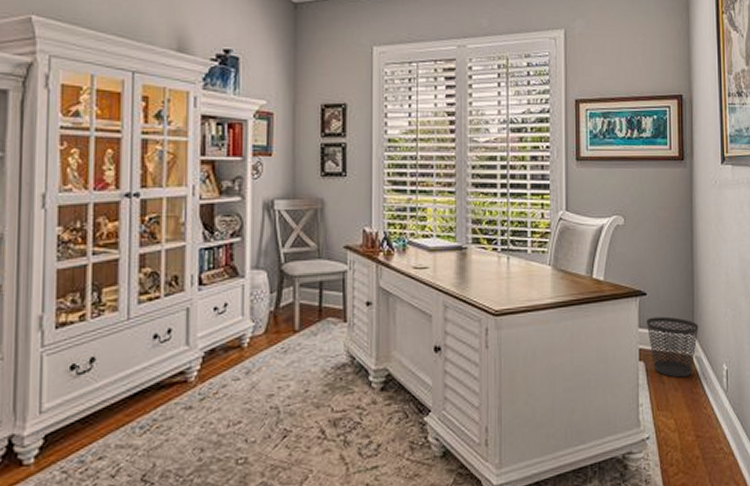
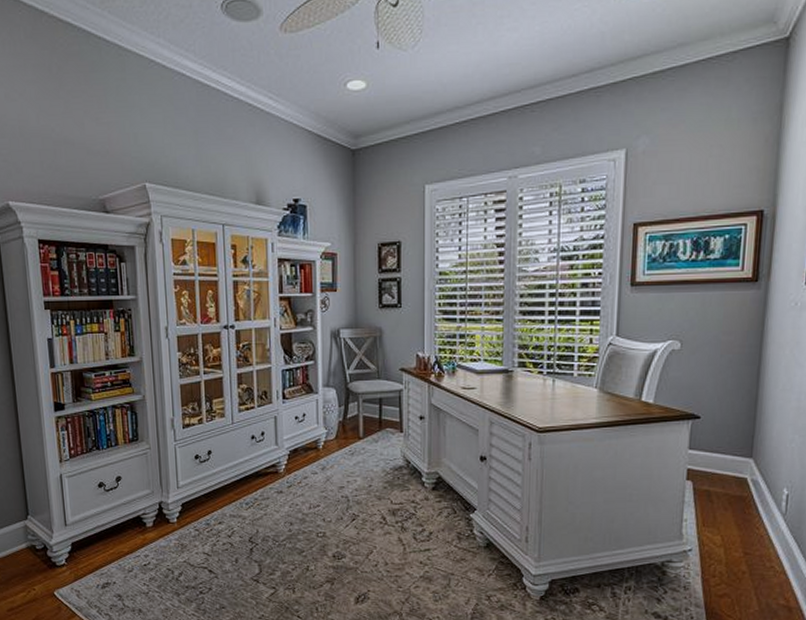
wastebasket: present [646,316,699,378] -> none [697,440,759,498]

